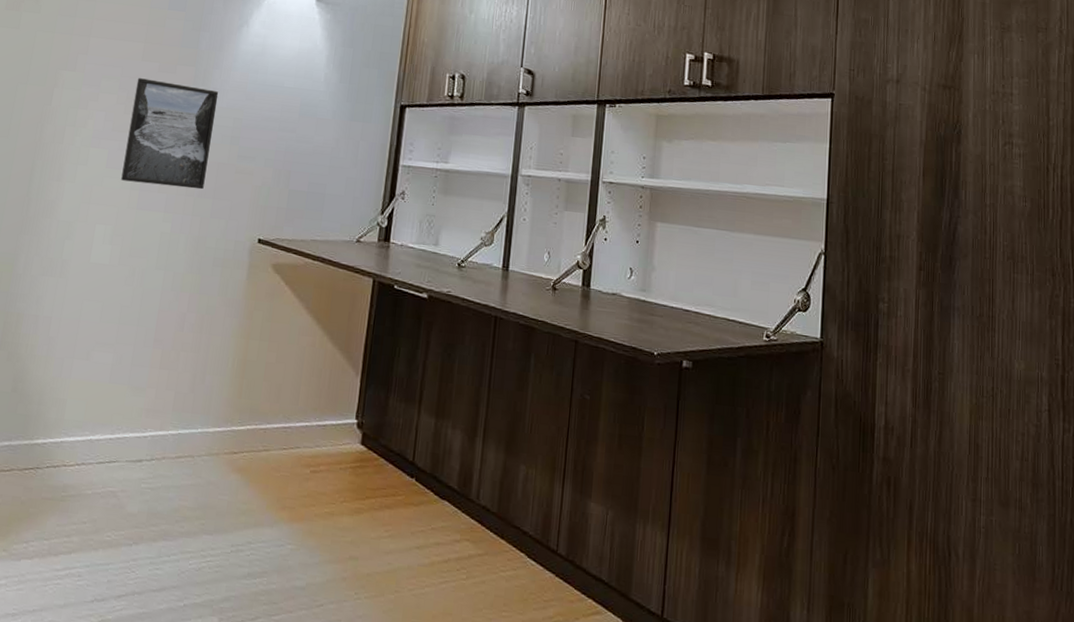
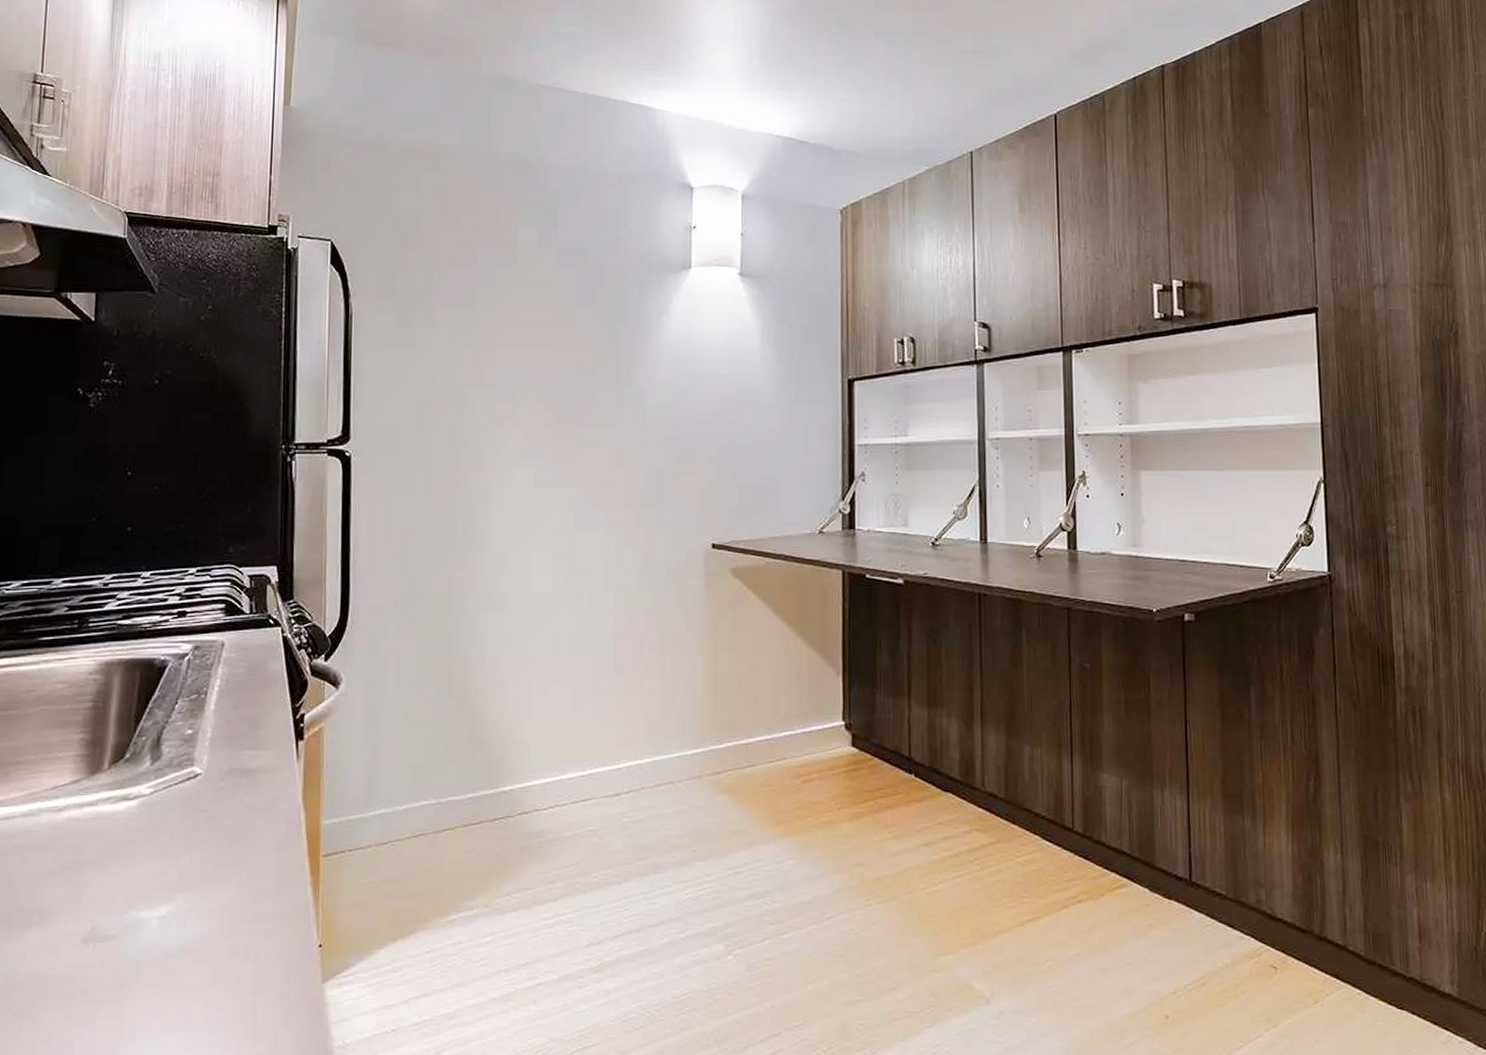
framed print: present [121,78,219,190] -> none [553,385,647,500]

